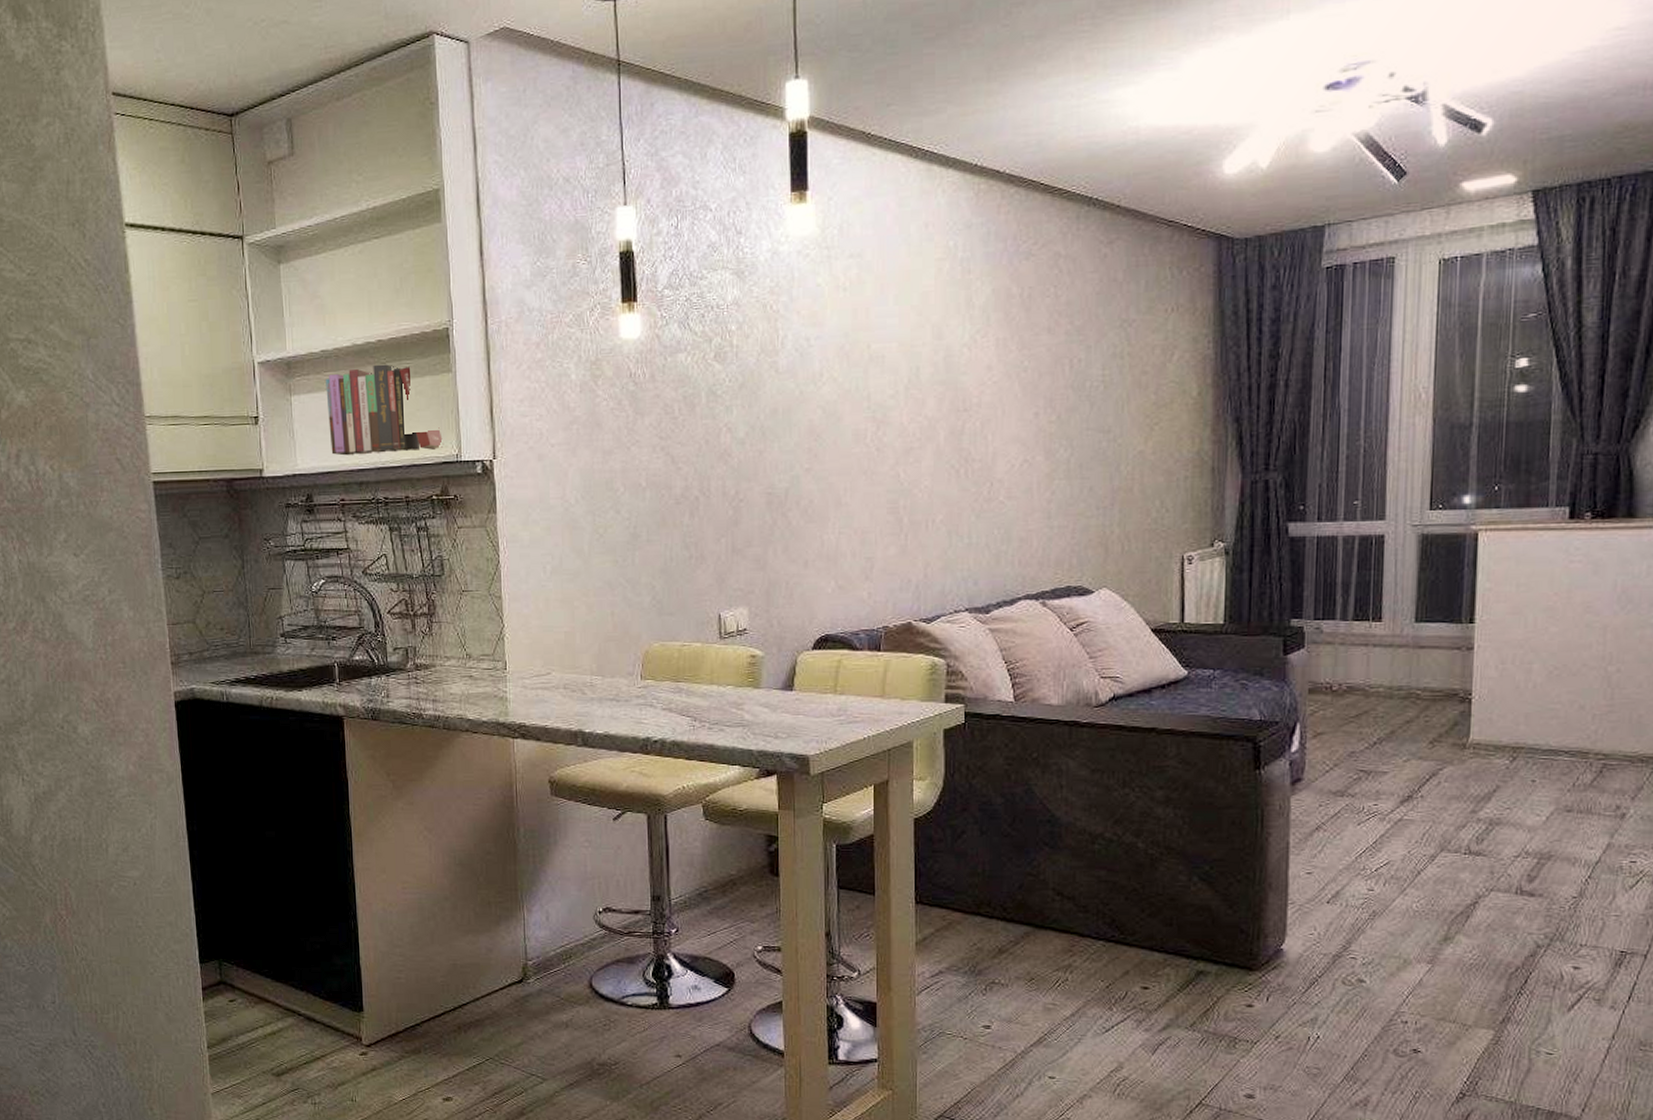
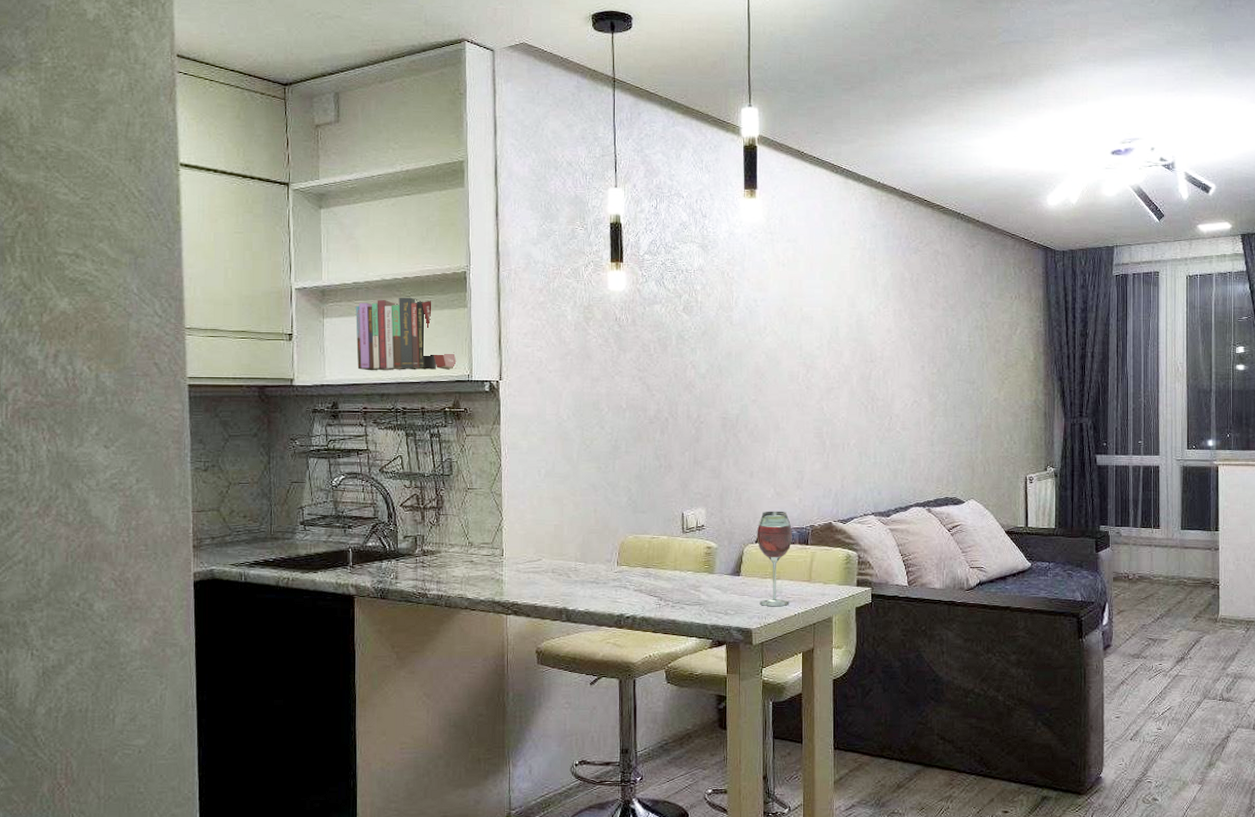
wineglass: none [813,609,859,729] -> present [757,511,792,607]

